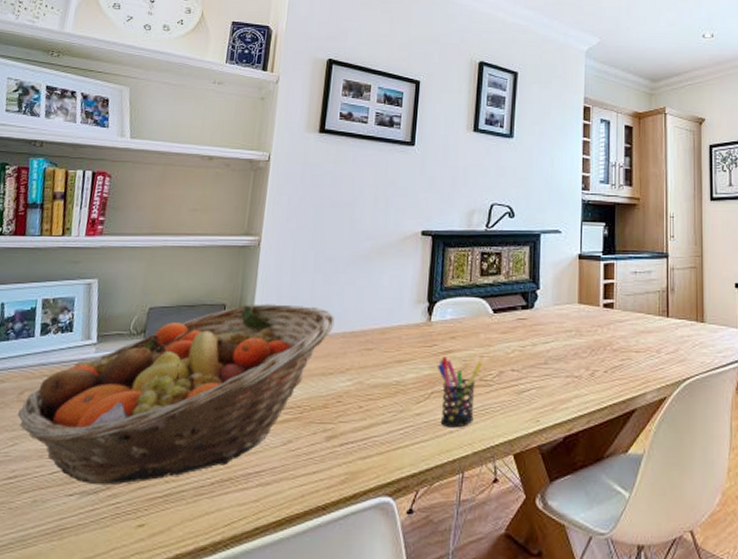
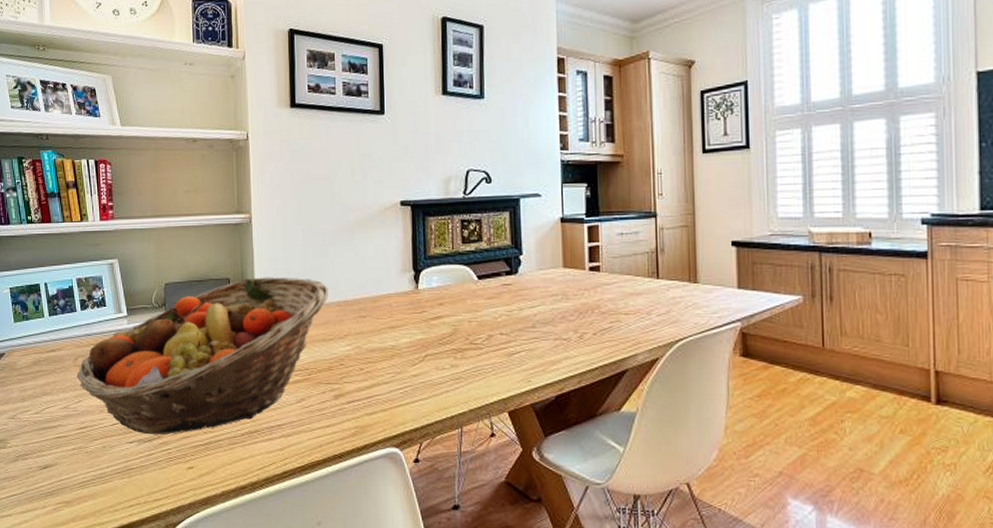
pen holder: present [437,357,482,428] -> none [428,322,471,388]

